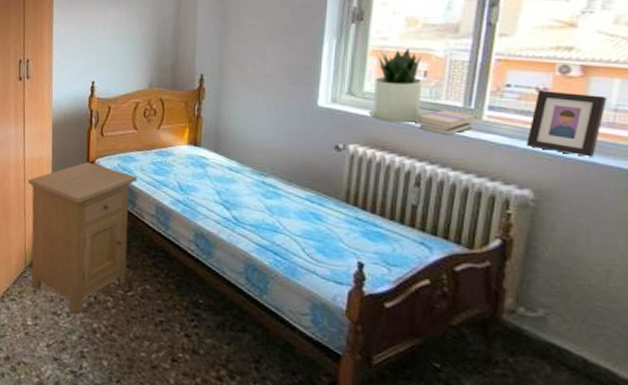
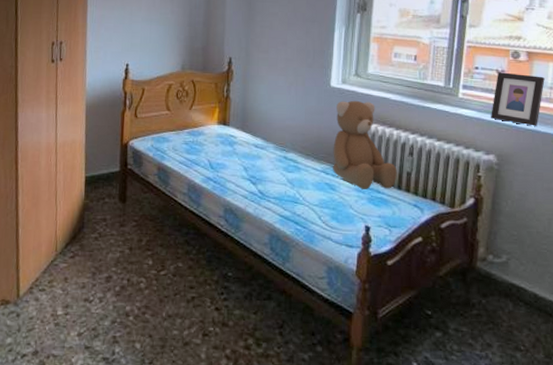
nightstand: present [28,162,138,314] -> none [60,144,171,299]
teddy bear: none [319,121,399,223] -> present [333,100,397,189]
planter: present [368,48,424,124] -> none [372,36,415,101]
books: present [415,110,476,136] -> none [408,89,454,112]

